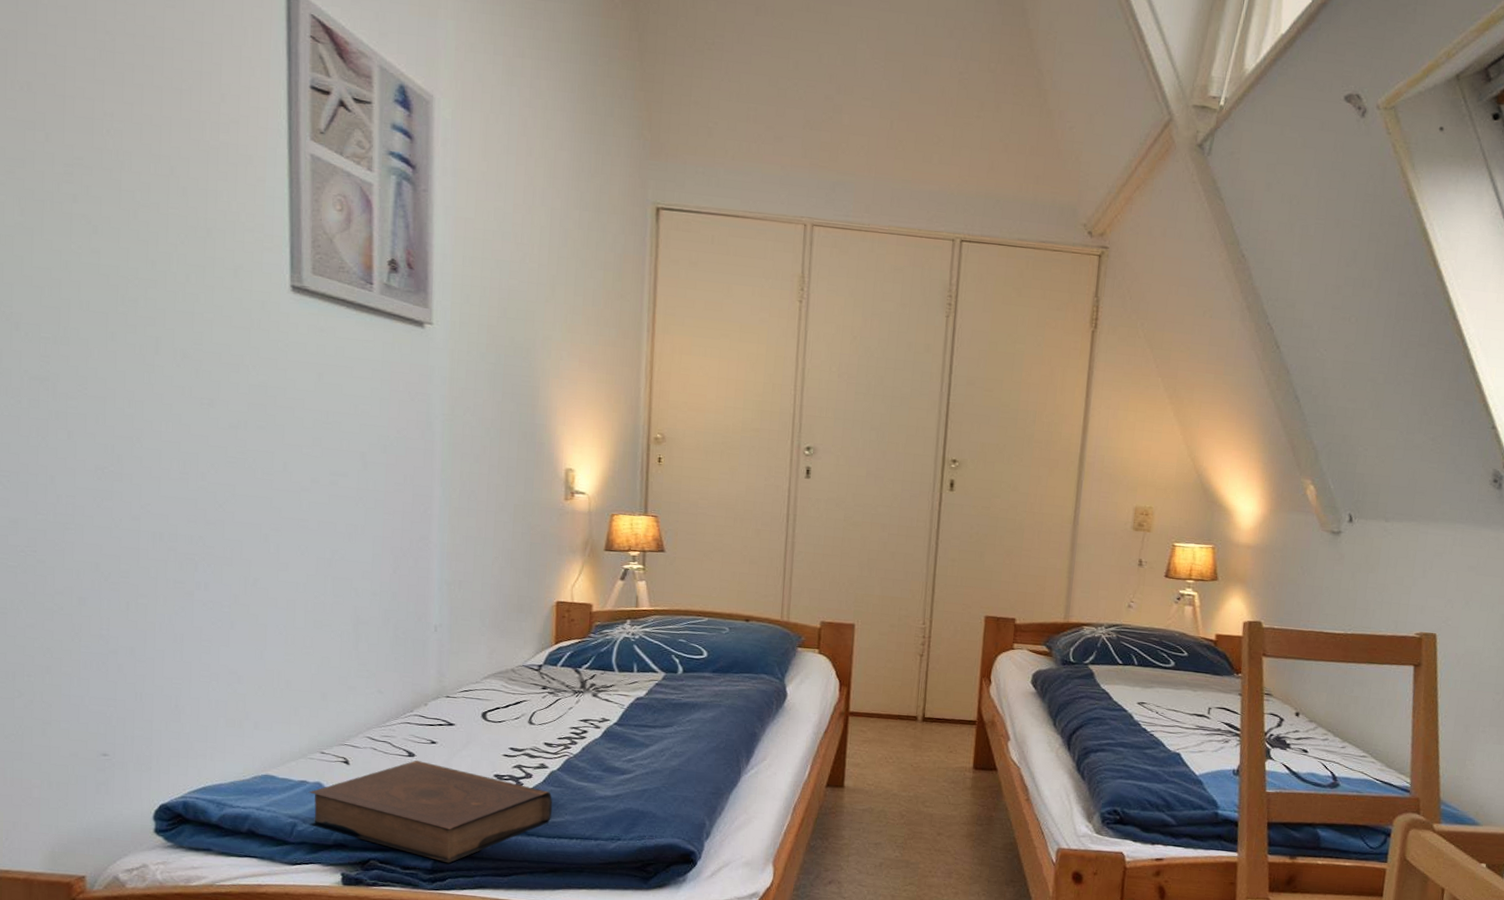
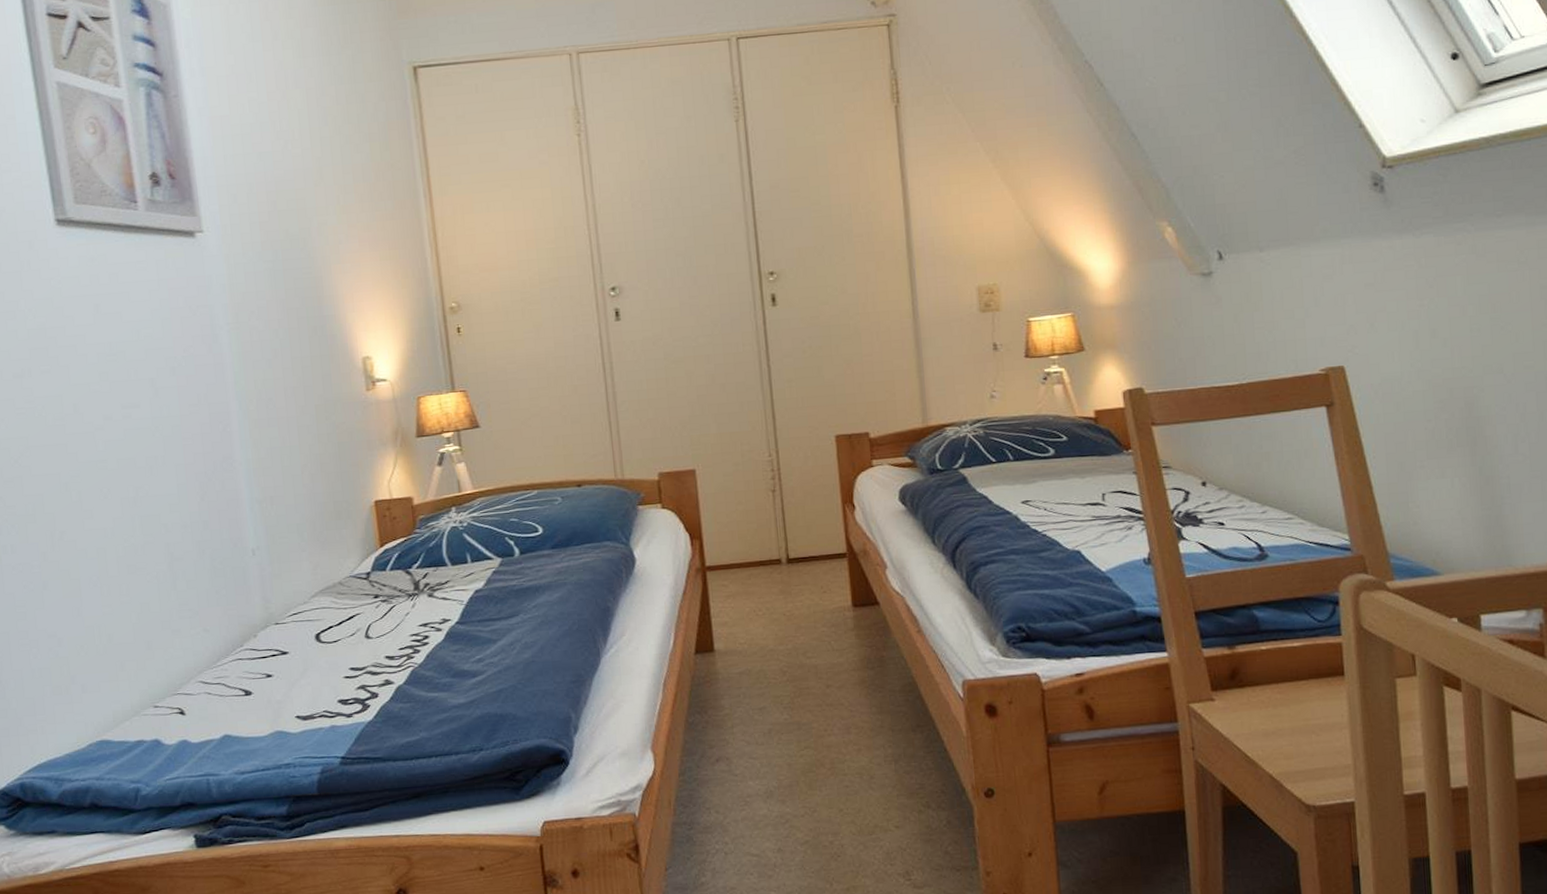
book: present [308,760,553,864] -> none [147,698,406,806]

